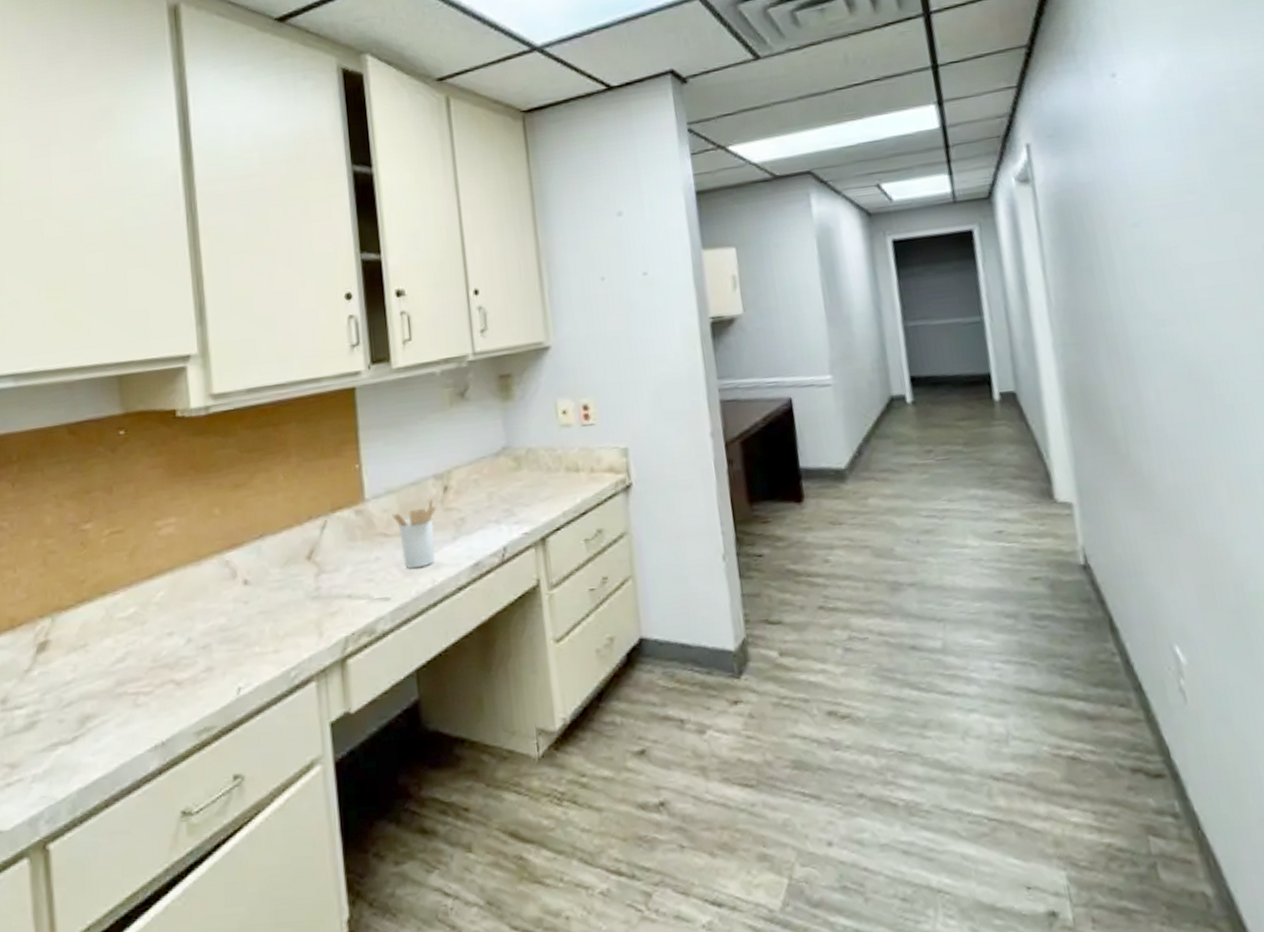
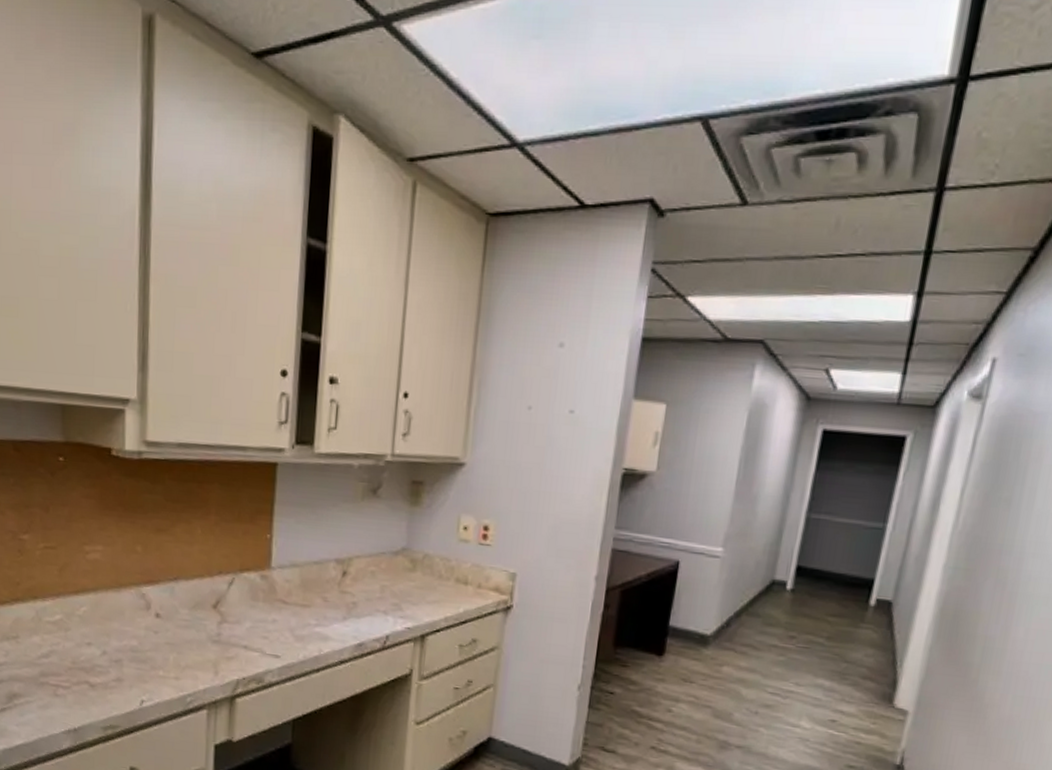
utensil holder: present [392,498,437,569] -> none [293,579,333,637]

